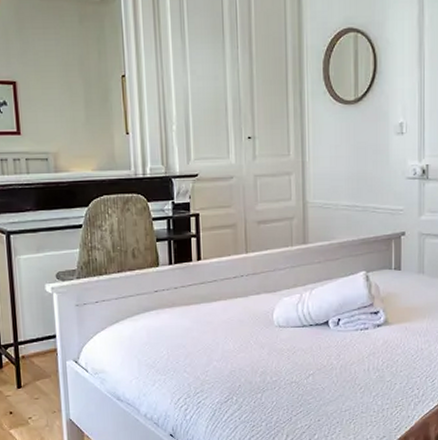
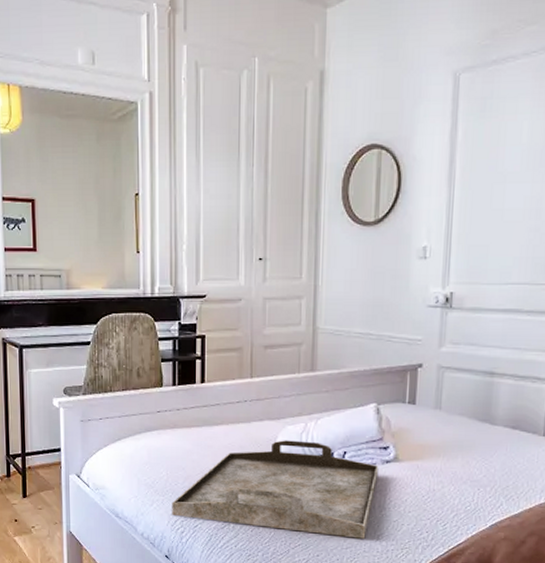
serving tray: none [174,311,371,401] -> present [172,440,379,539]

